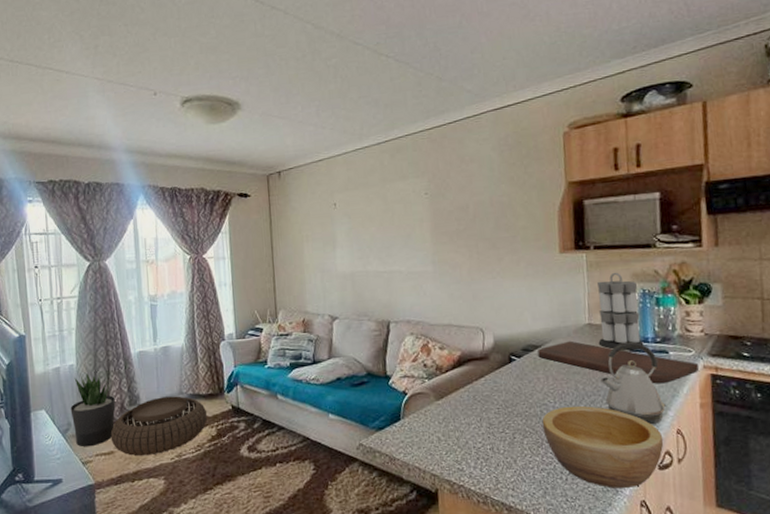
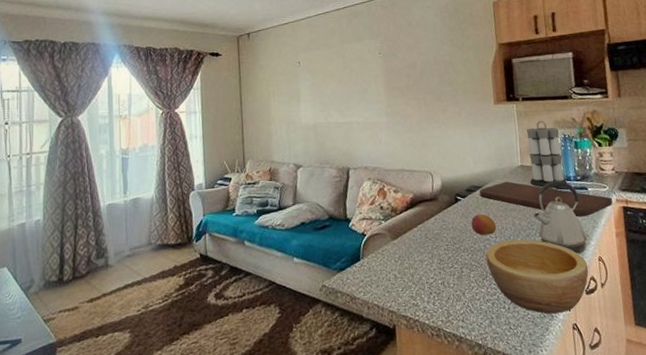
planter: present [70,371,116,447] -> none [34,226,82,304]
pouf: present [110,396,208,456] -> none [75,247,176,310]
fruit: none [526,376,557,400] -> present [471,214,497,236]

